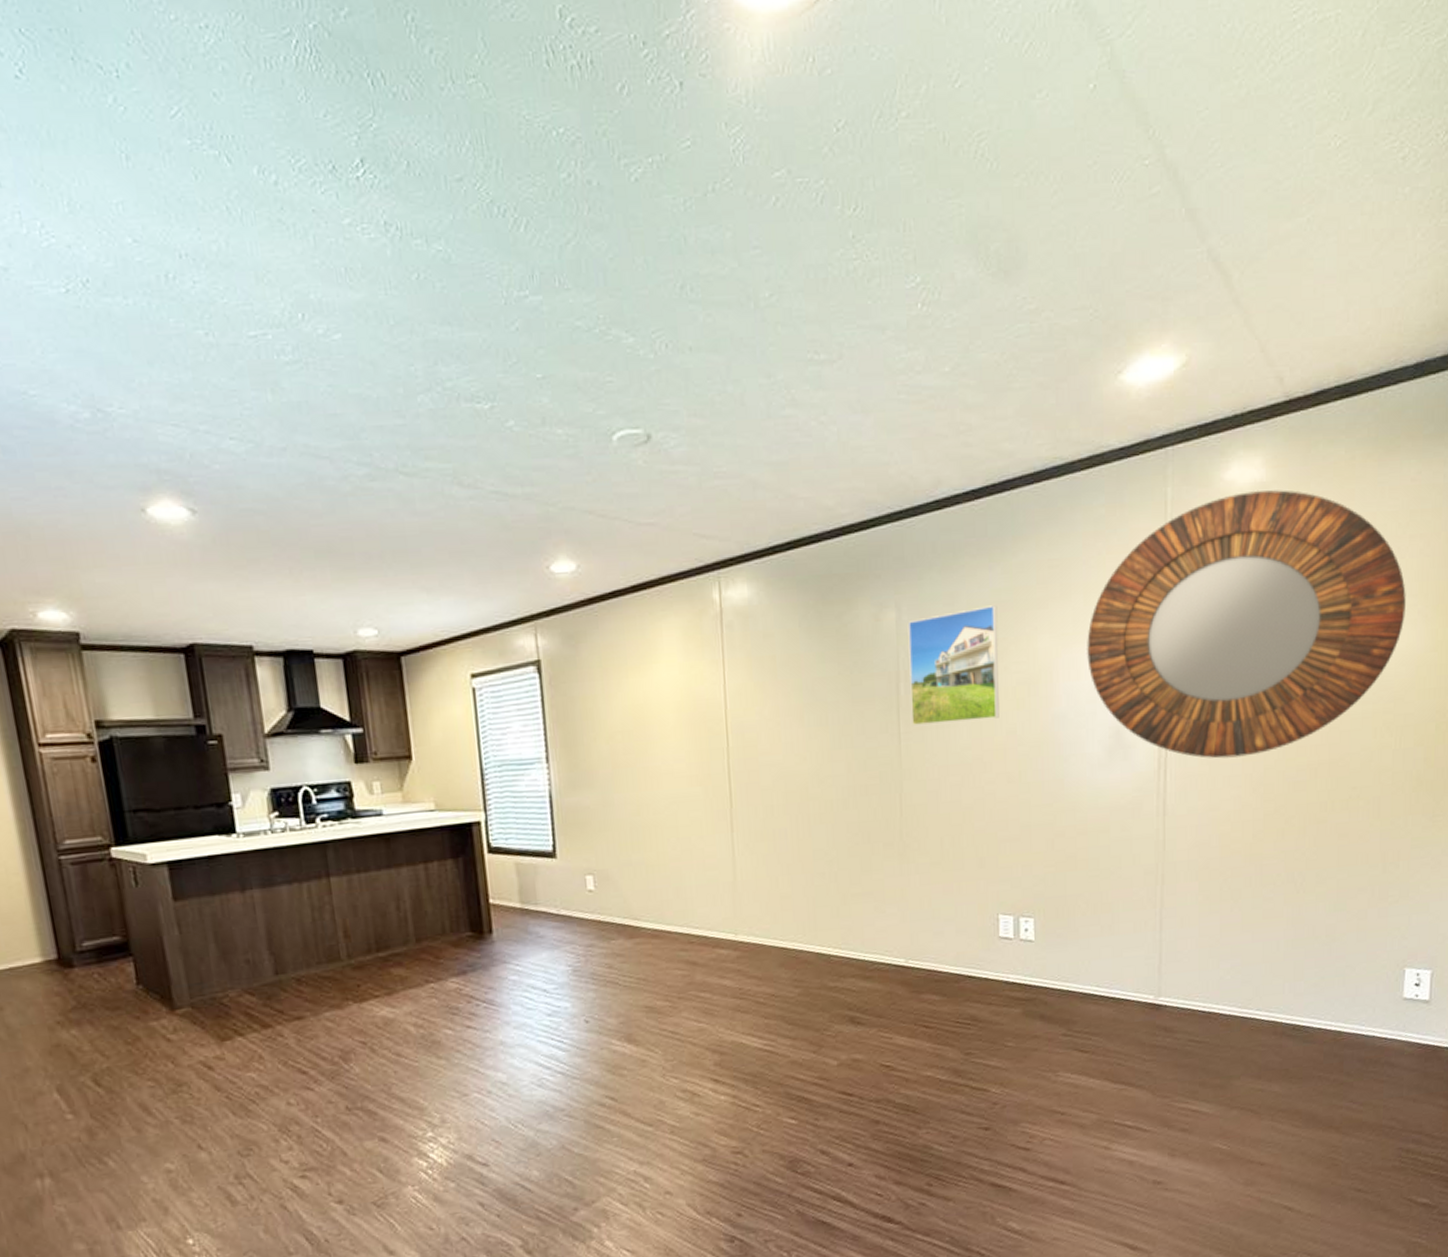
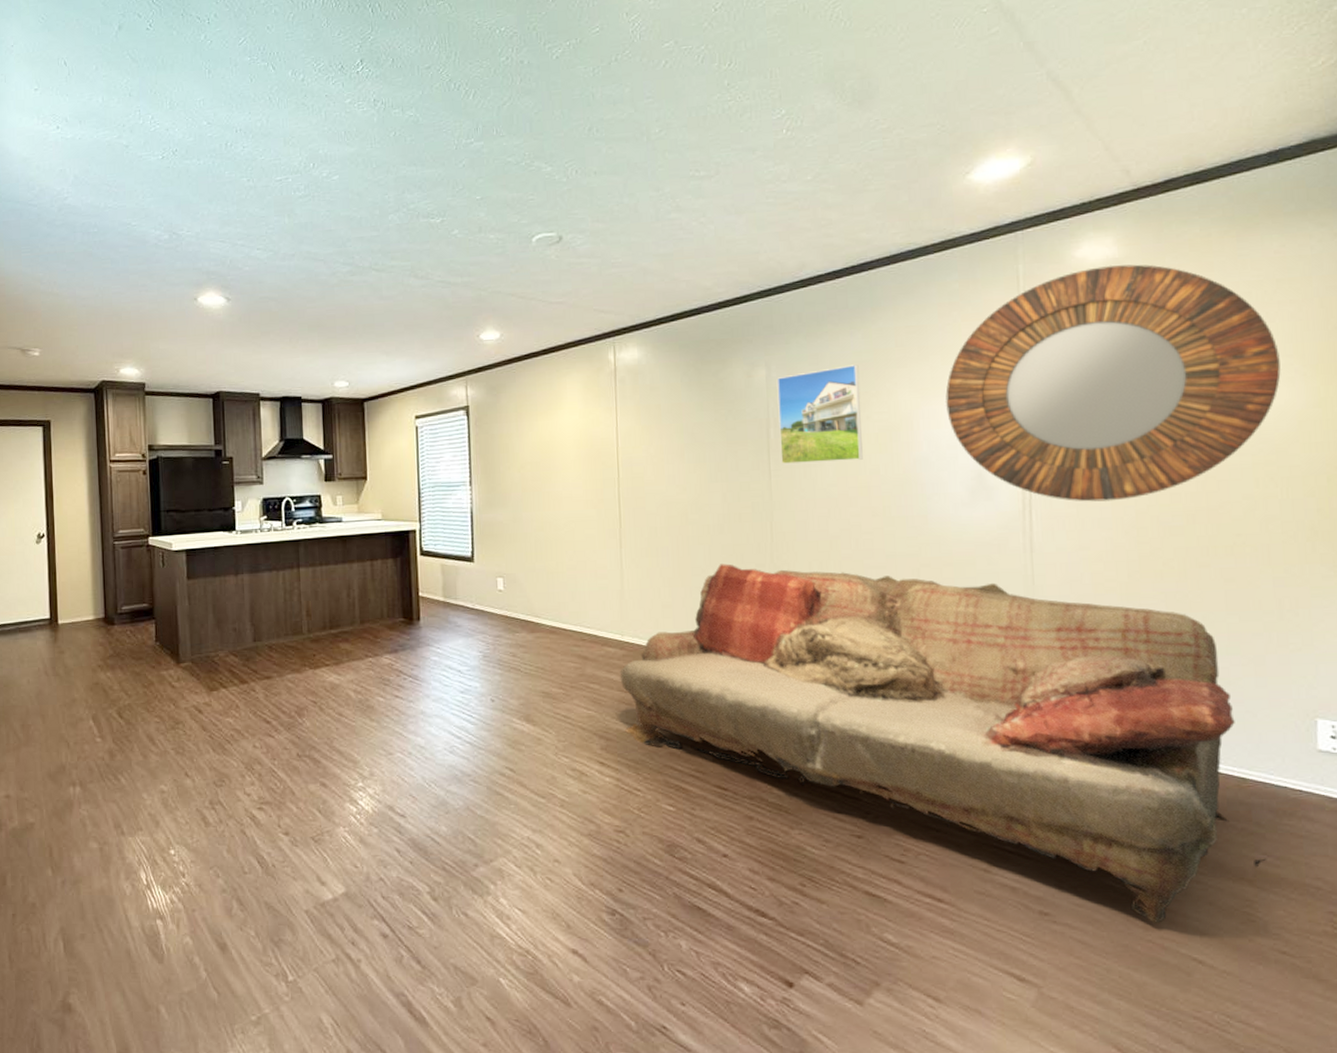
sofa: none [733,844,1352,1178] -> present [619,563,1266,923]

